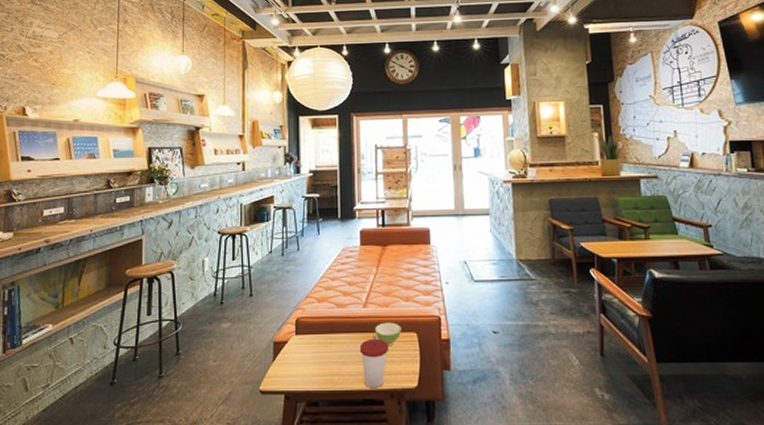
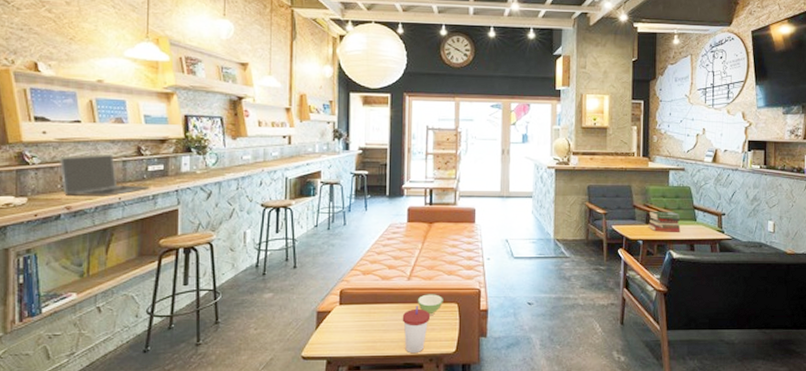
laptop: none [41,188,118,230] -> present [60,153,150,198]
planter: present [596,135,622,178] -> none [635,129,657,168]
books: none [622,224,661,249] -> present [648,211,681,232]

